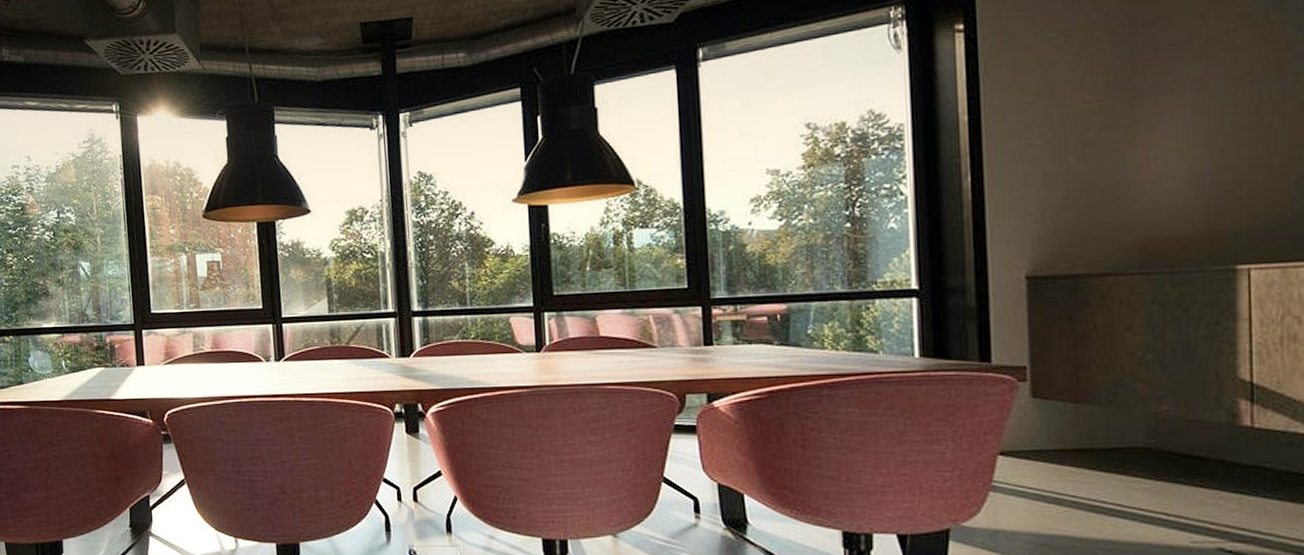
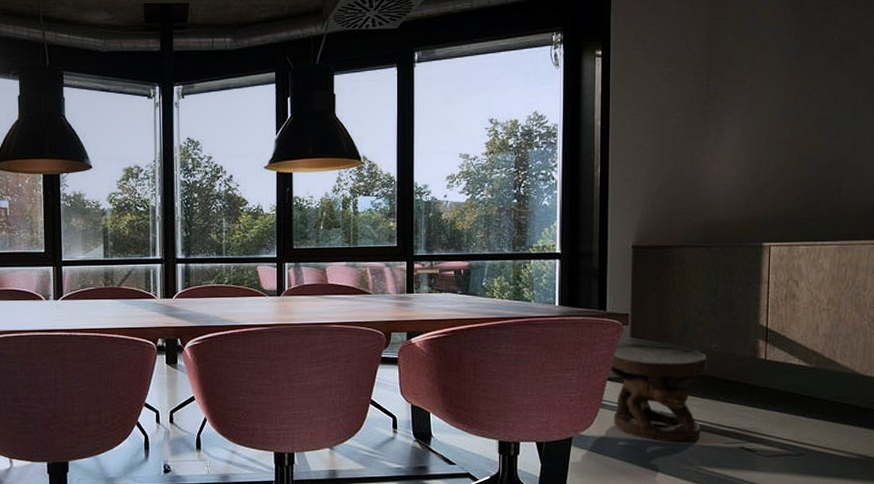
side table: none [998,406,1155,539] -> present [608,343,707,442]

